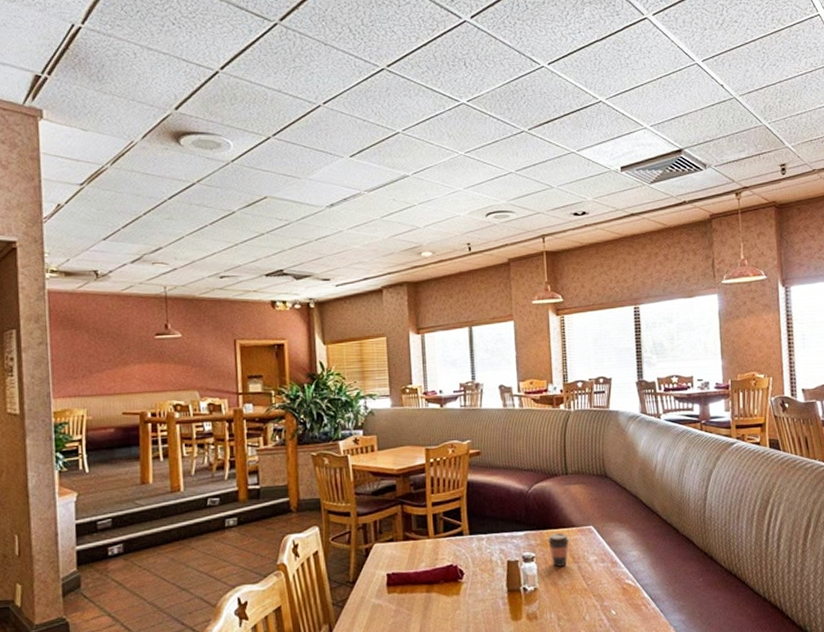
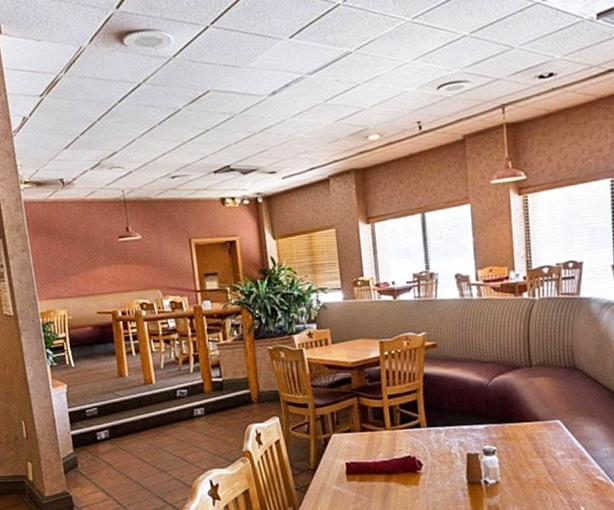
coffee cup: present [547,533,570,567] -> none [509,426,535,461]

